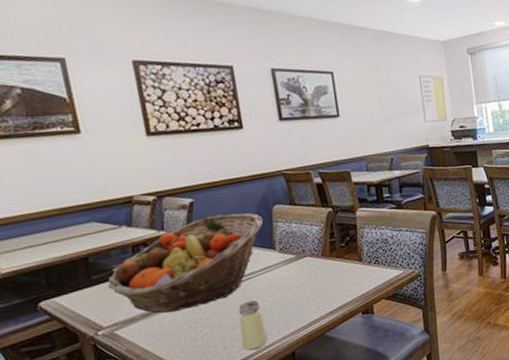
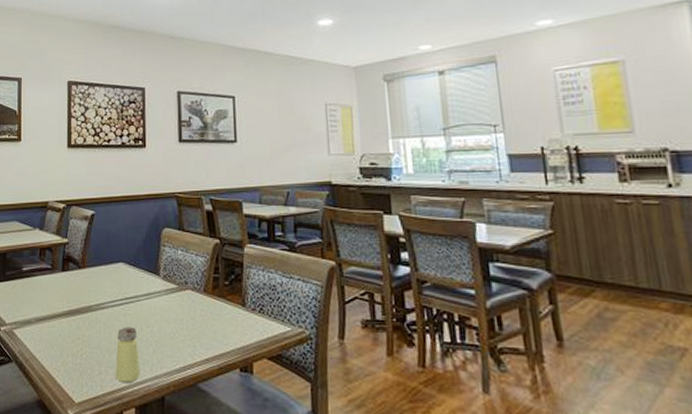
fruit basket: present [107,213,264,313] -> none [16,230,152,322]

